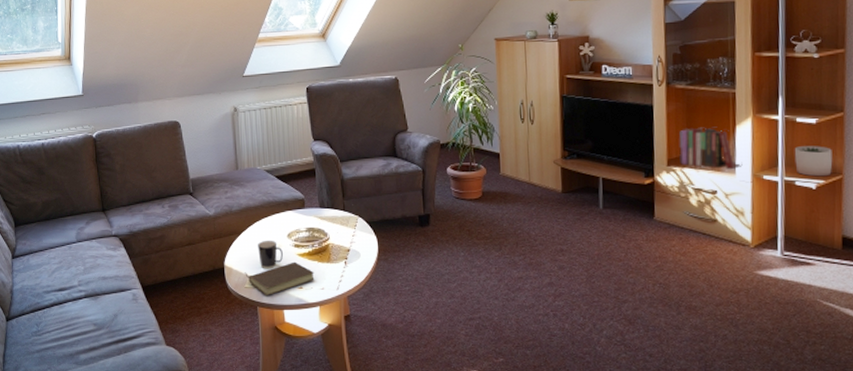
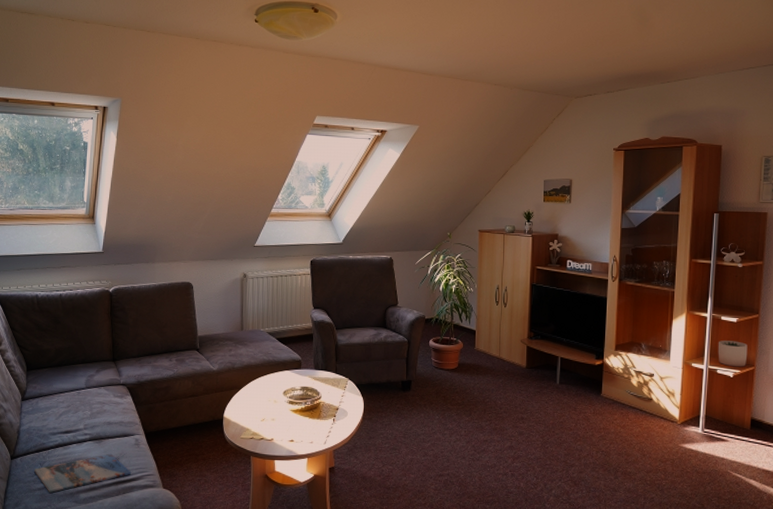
magazine: none [31,310,132,354] -> present [34,453,132,493]
book: present [244,261,315,295] -> none [241,416,305,446]
mug: present [258,240,283,269] -> none [255,396,278,423]
books: present [678,127,743,170] -> none [624,319,676,357]

